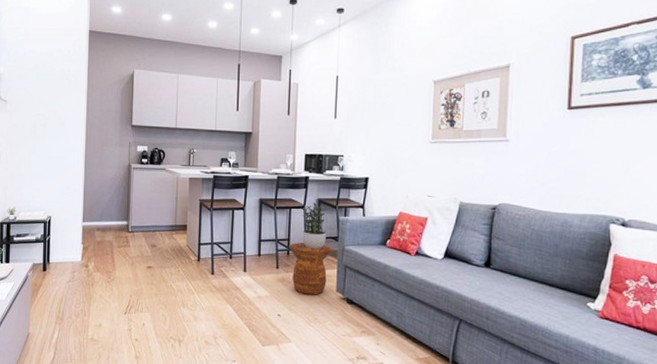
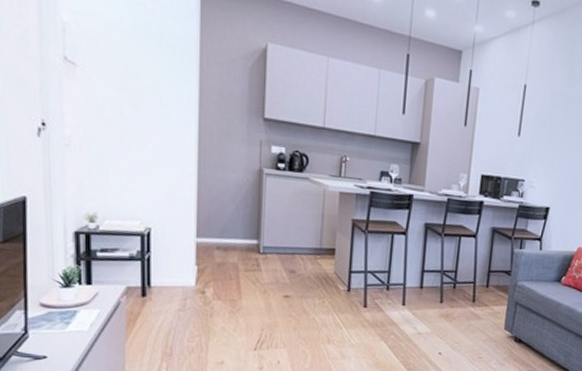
side table: present [289,243,333,295] -> none [456,275,504,333]
potted plant: present [301,203,326,250] -> none [471,231,500,284]

